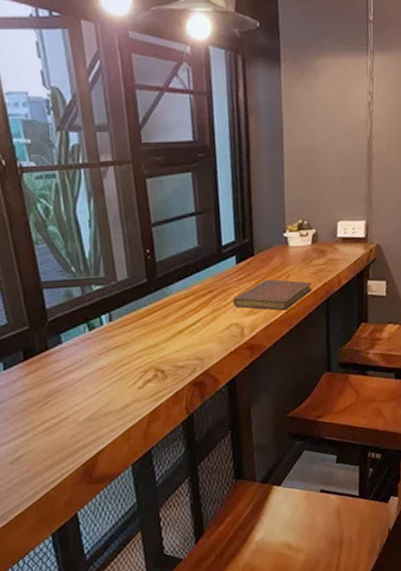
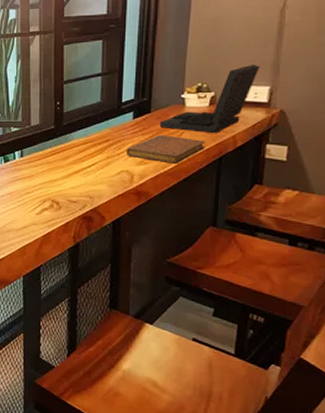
laptop: none [264,197,355,274] -> present [159,64,260,134]

